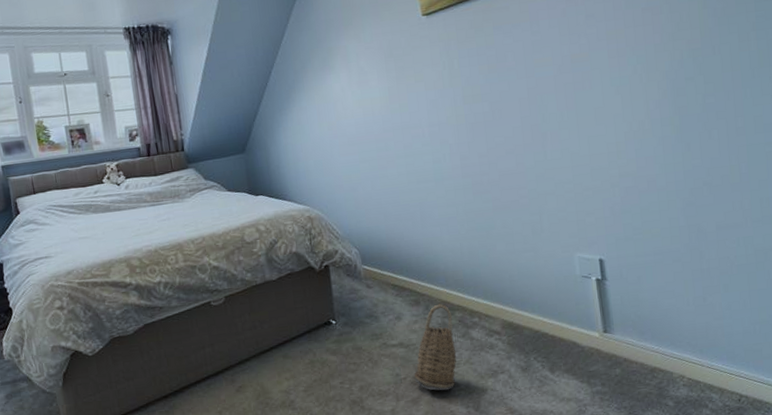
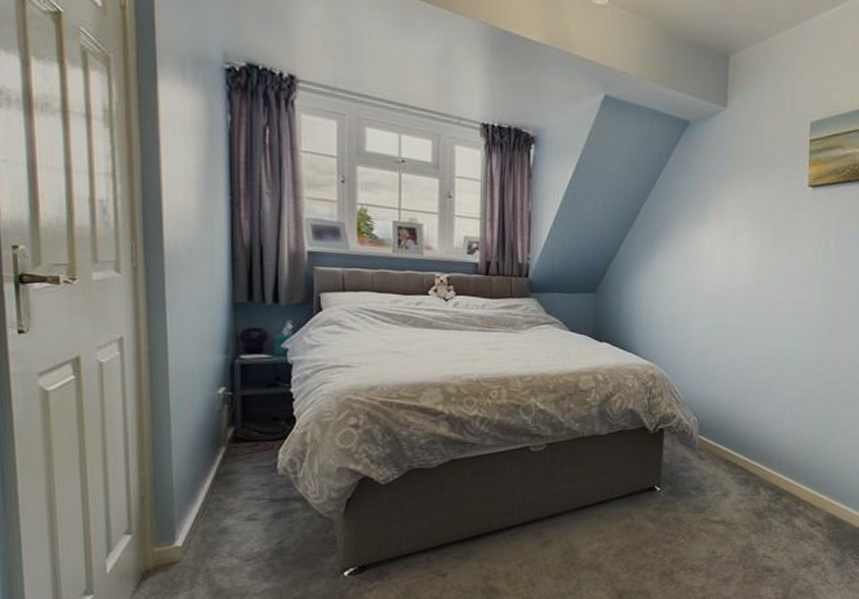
basket: present [414,304,457,391] -> none [729,487,779,574]

